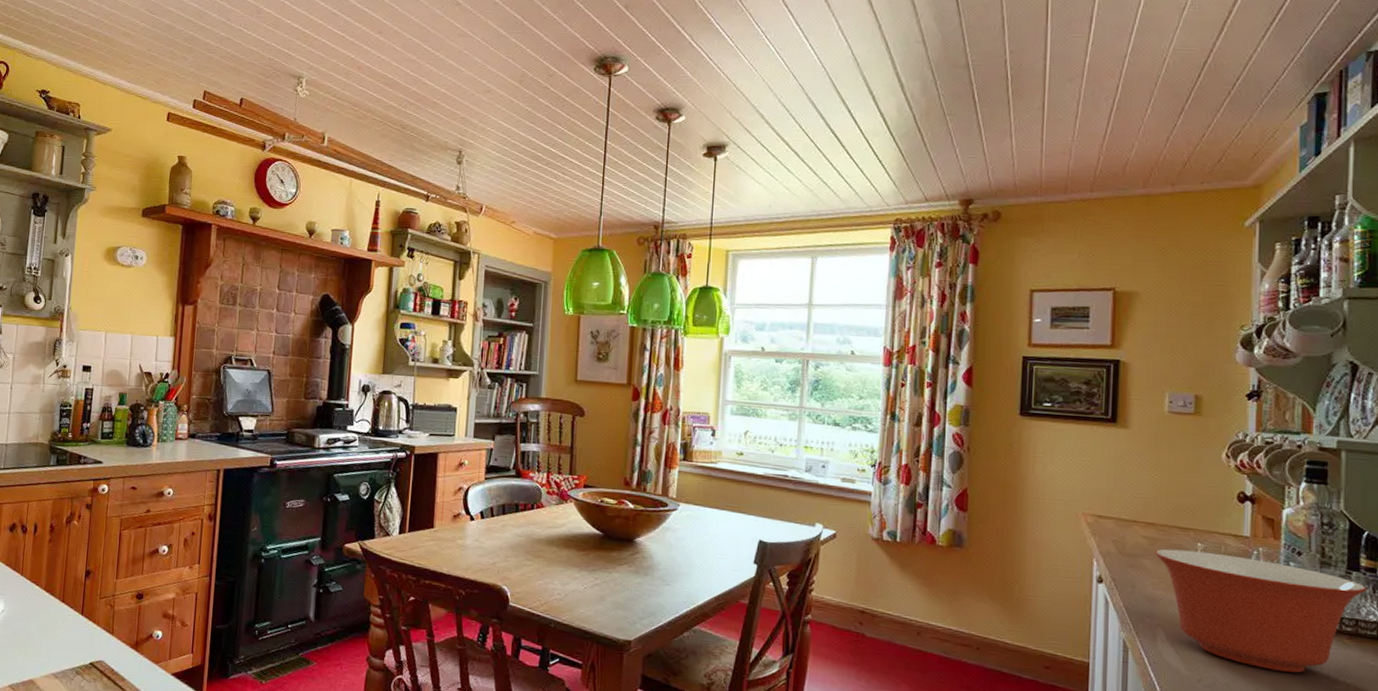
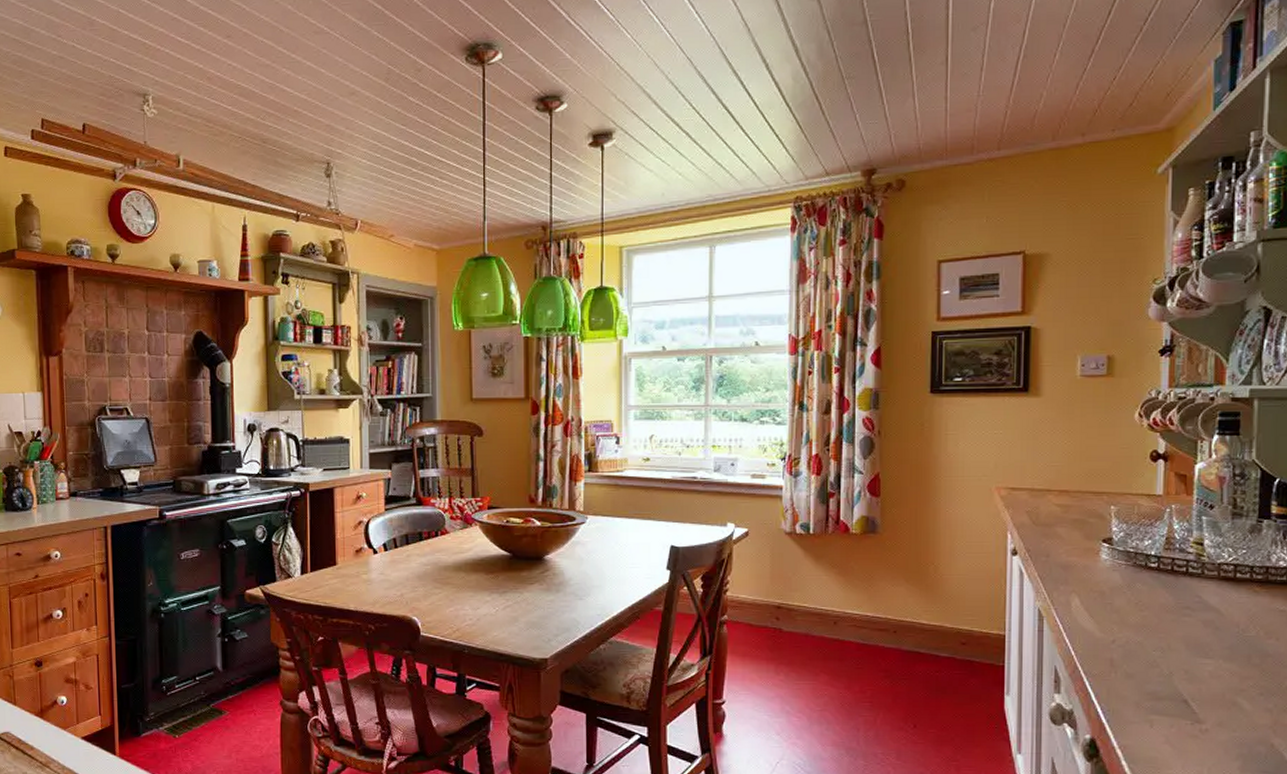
mixing bowl: present [1155,548,1367,673] -> none [1069,514,1278,624]

